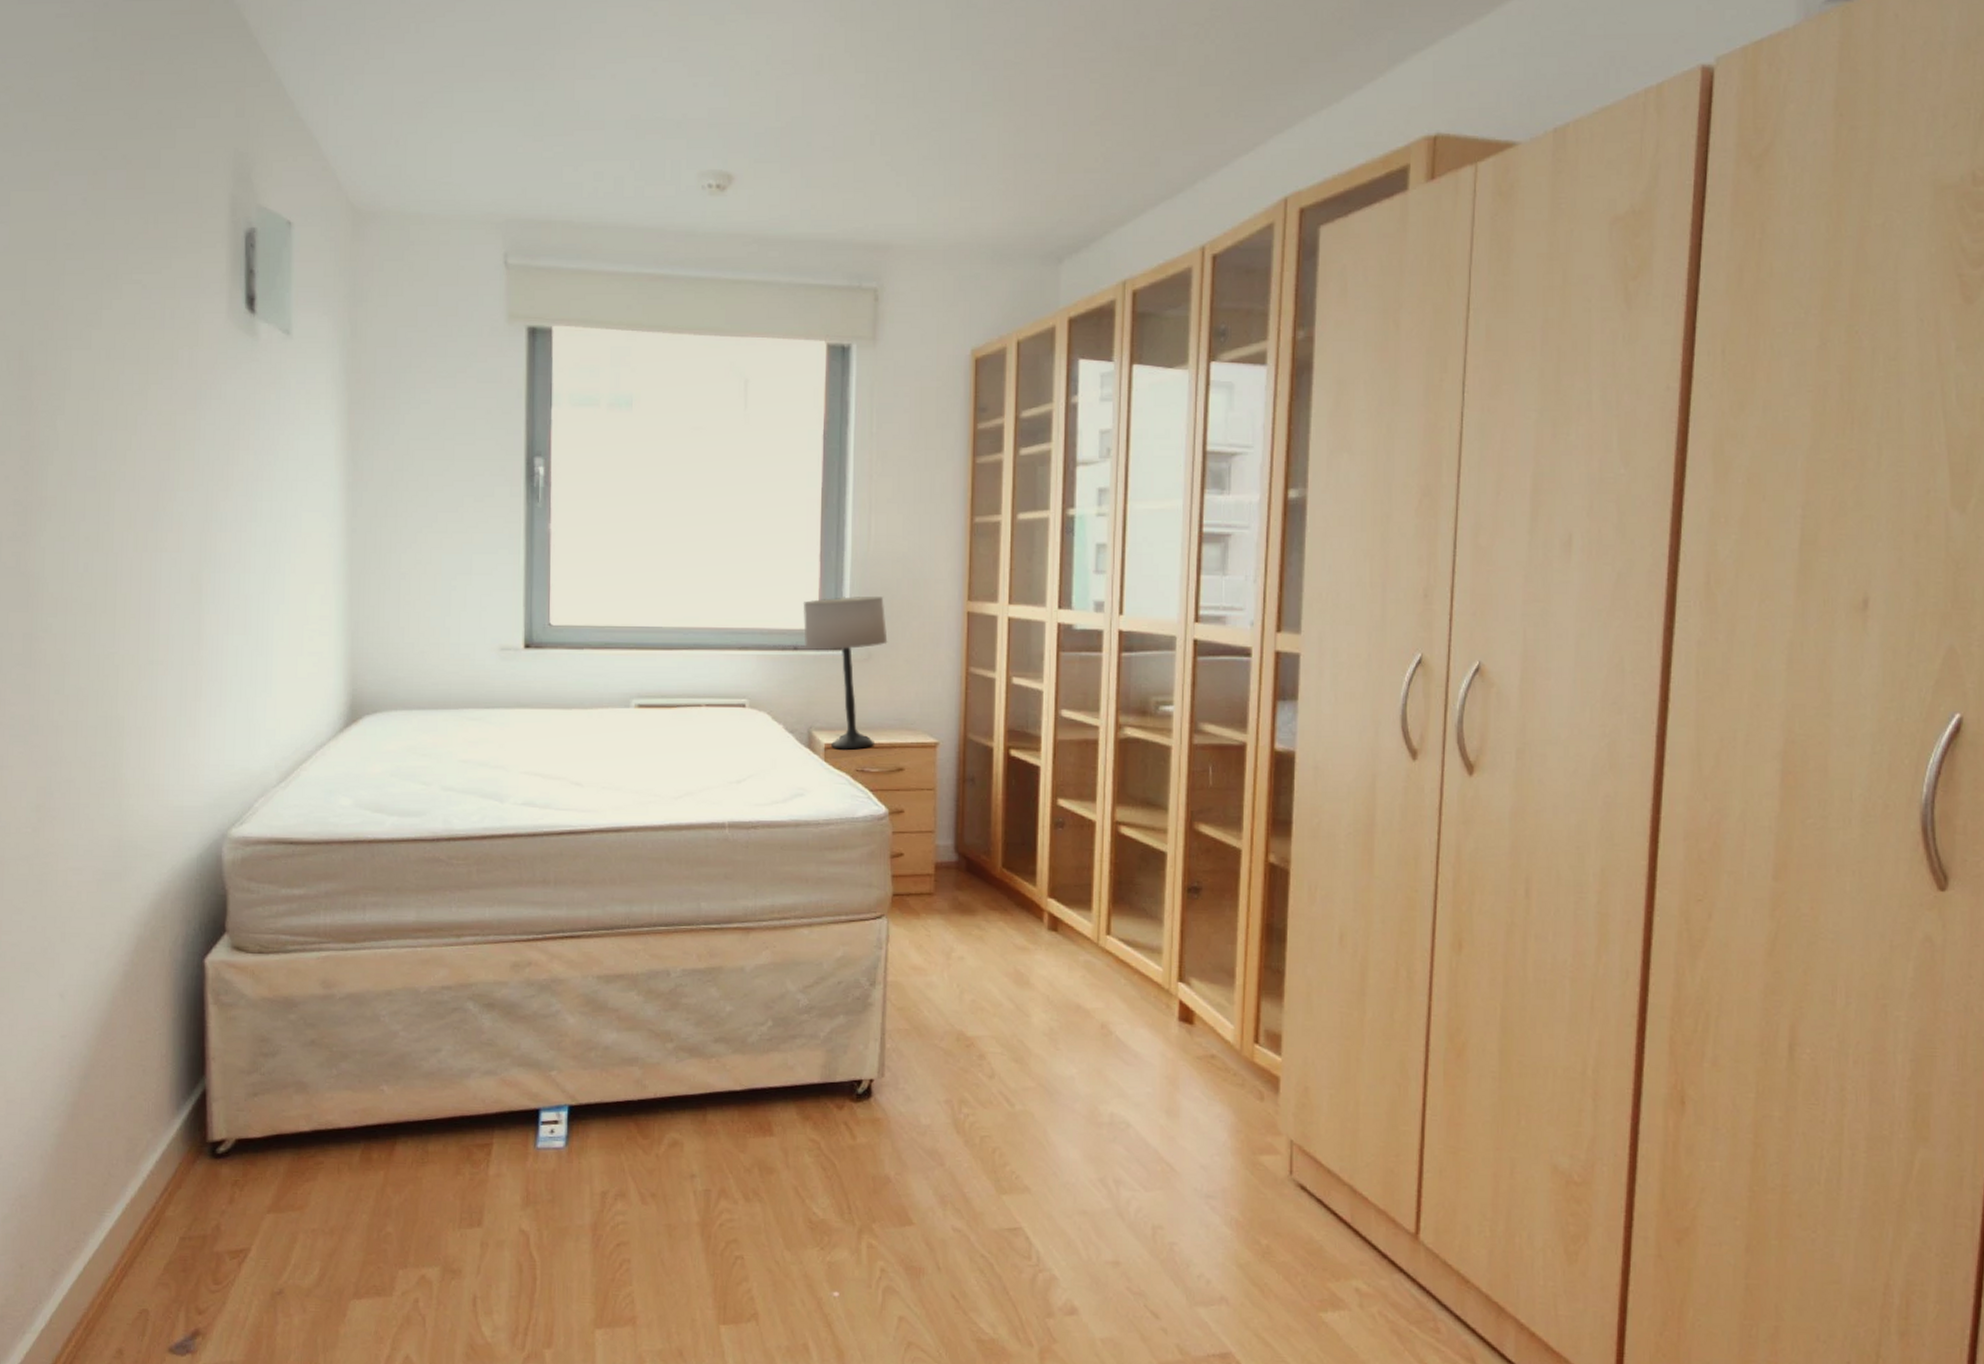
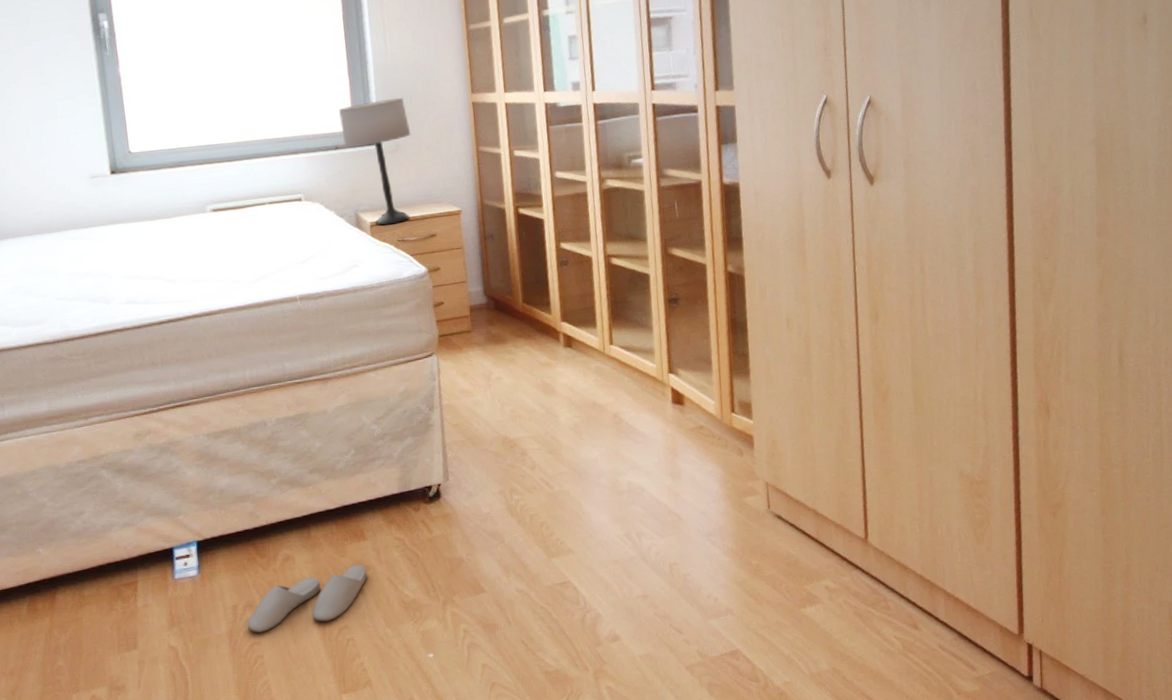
slippers: none [616,1164,769,1231] -> present [247,564,367,633]

